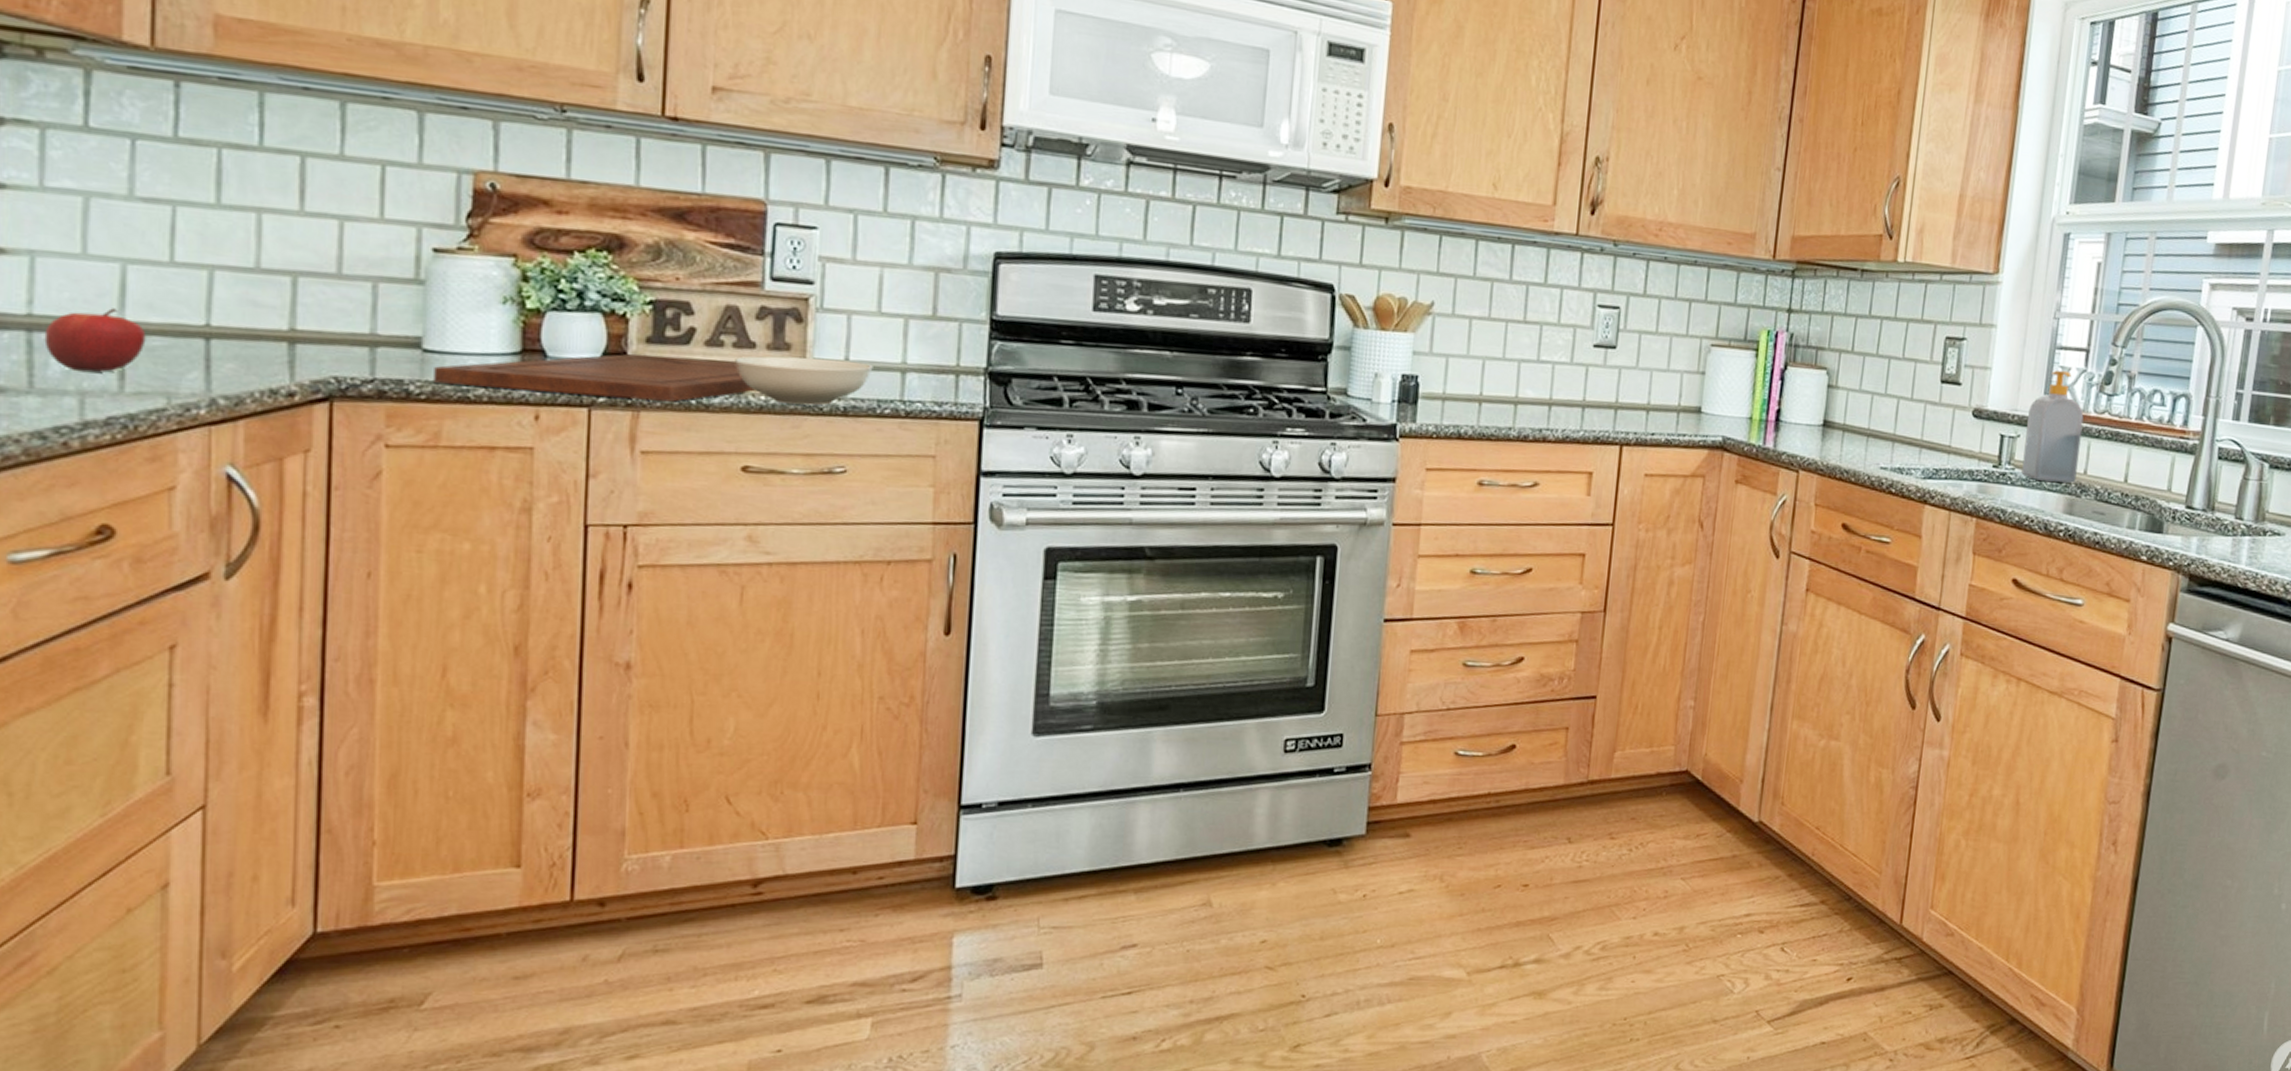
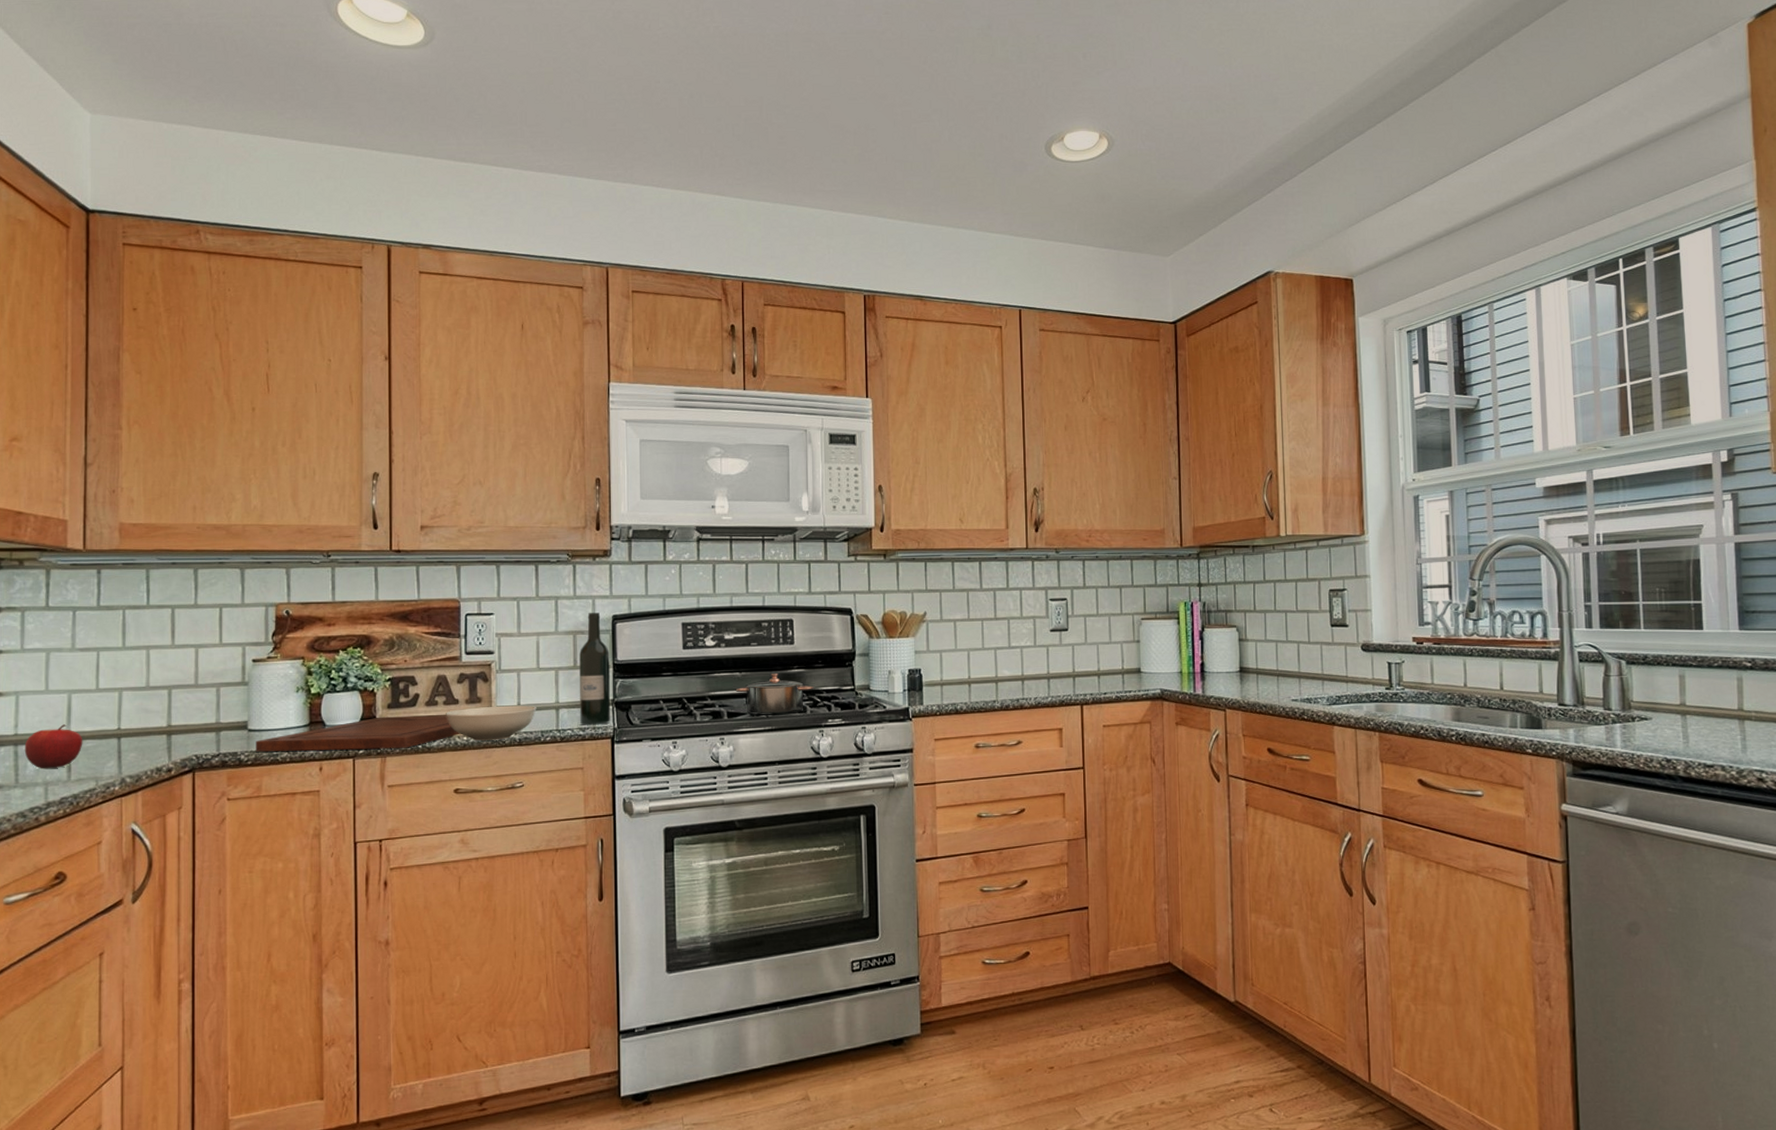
wine bottle: none [934,244,987,401] -> present [578,613,611,725]
cooking pot: none [1162,357,1272,416] -> present [735,672,814,716]
soap bottle: present [2021,370,2084,483] -> none [1408,604,1458,696]

